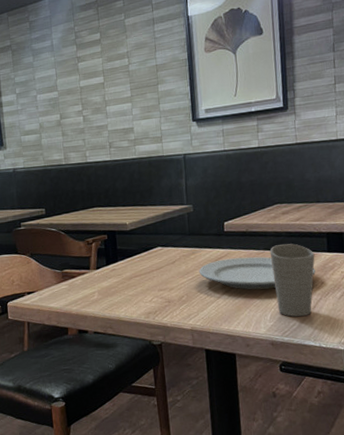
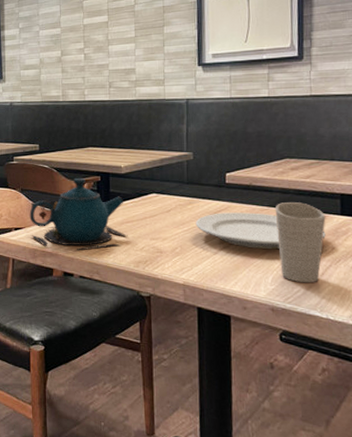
teapot: none [40,237,137,309] -> present [29,177,128,251]

